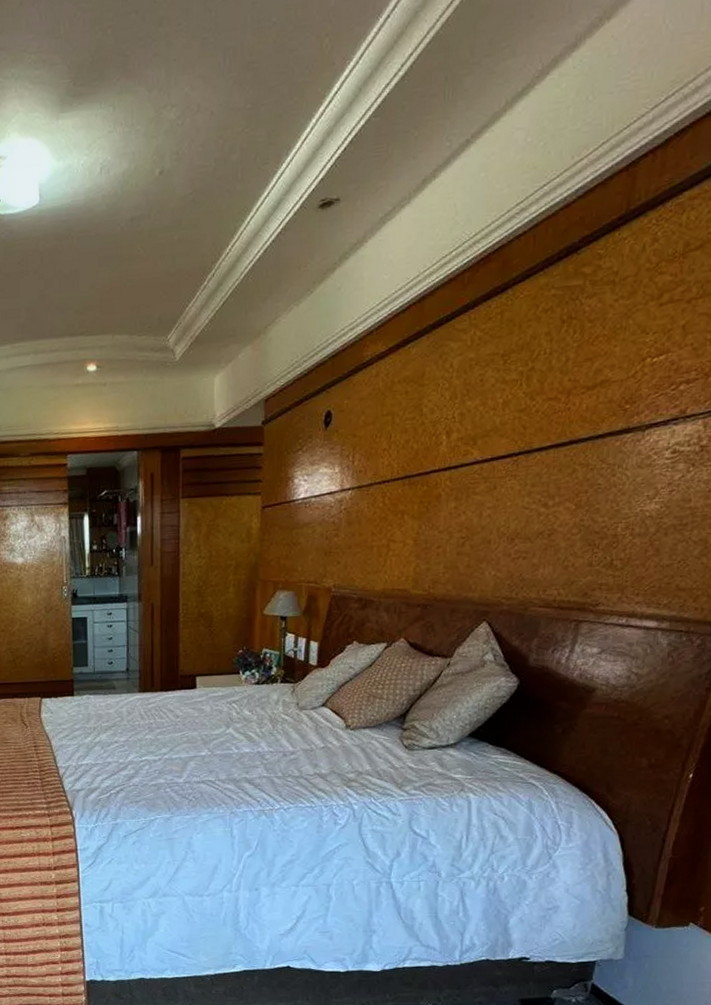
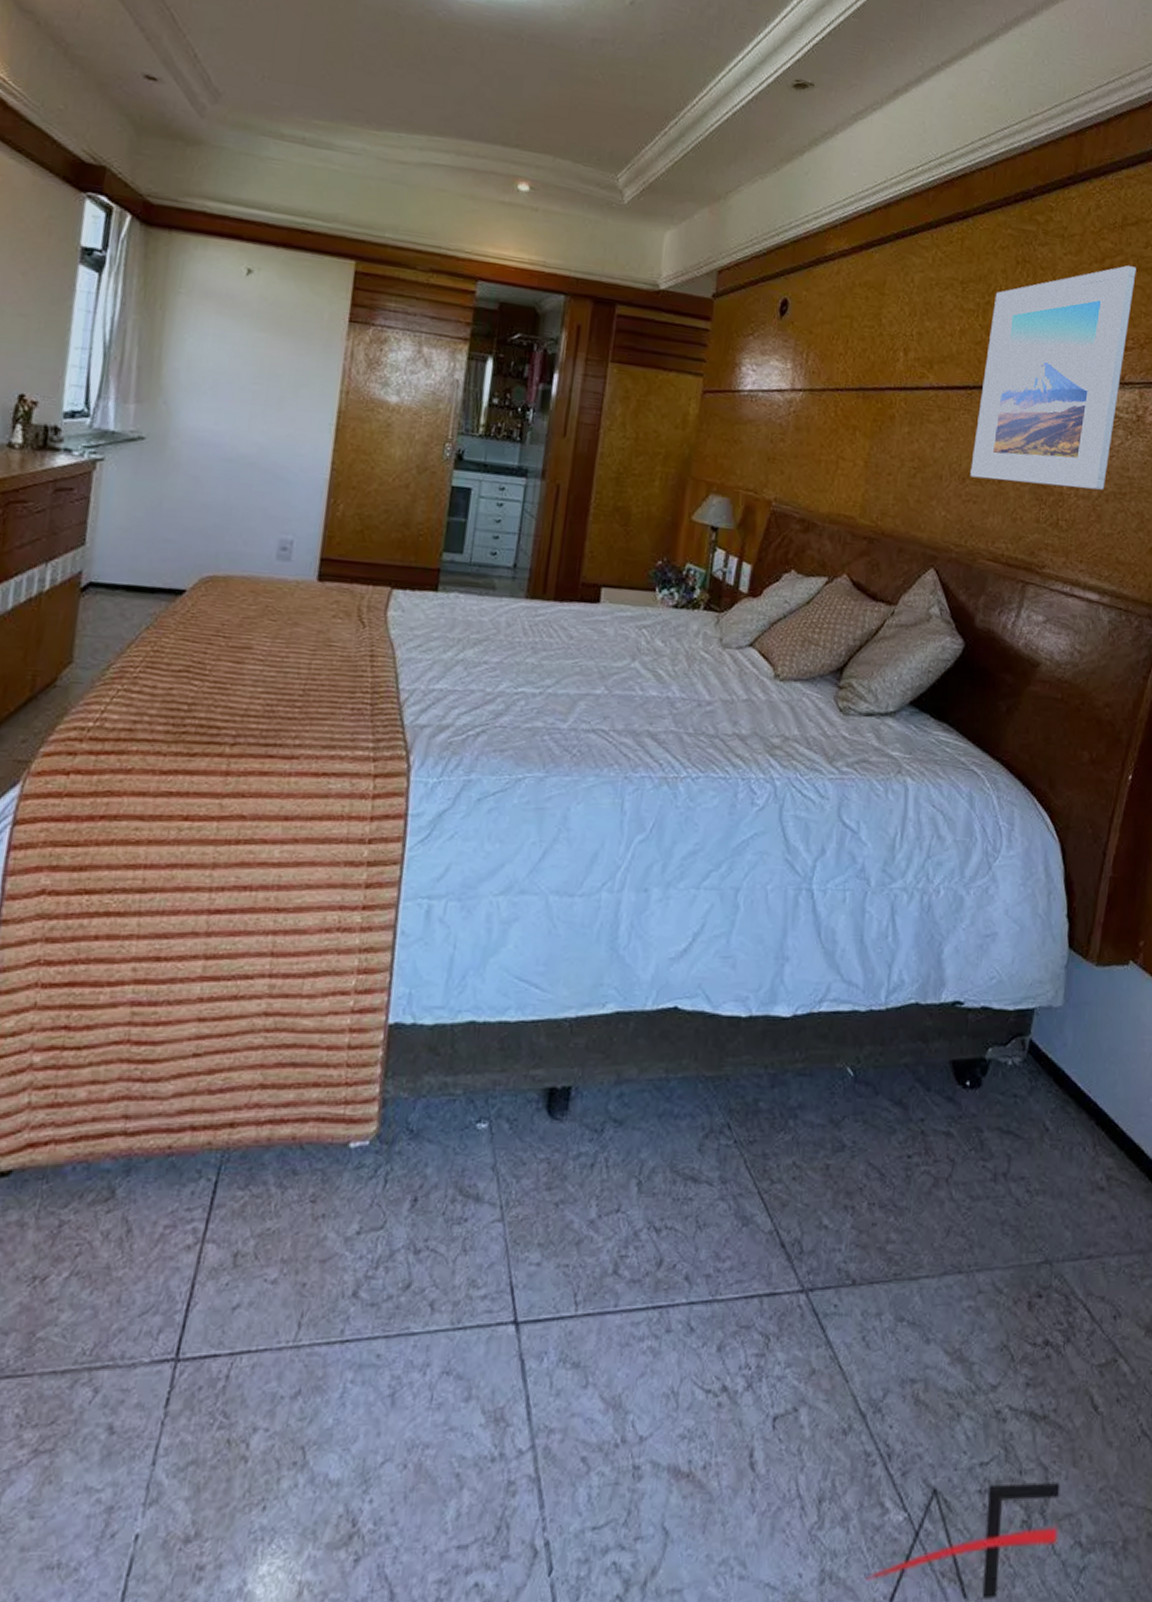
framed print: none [519,294,701,536] -> present [970,265,1137,490]

